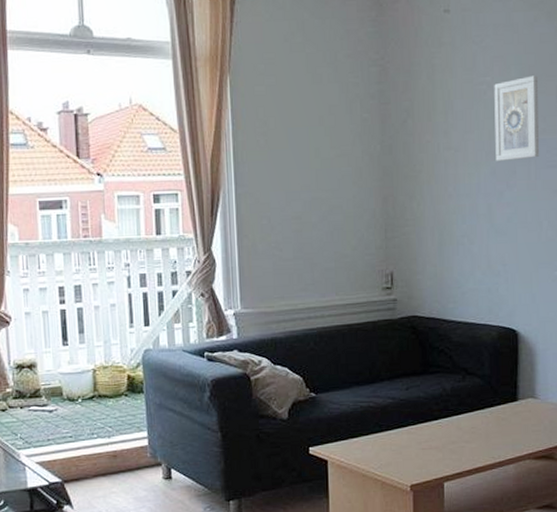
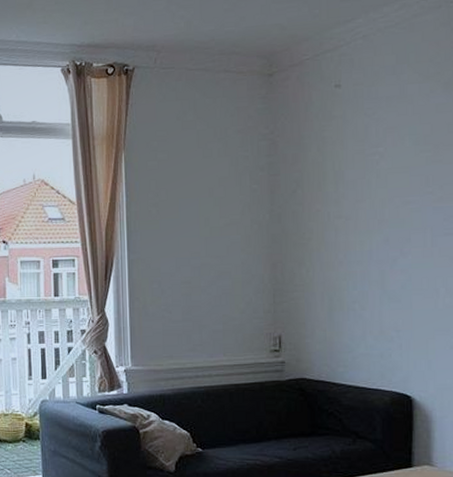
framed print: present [494,75,539,162] -> none [387,145,435,230]

